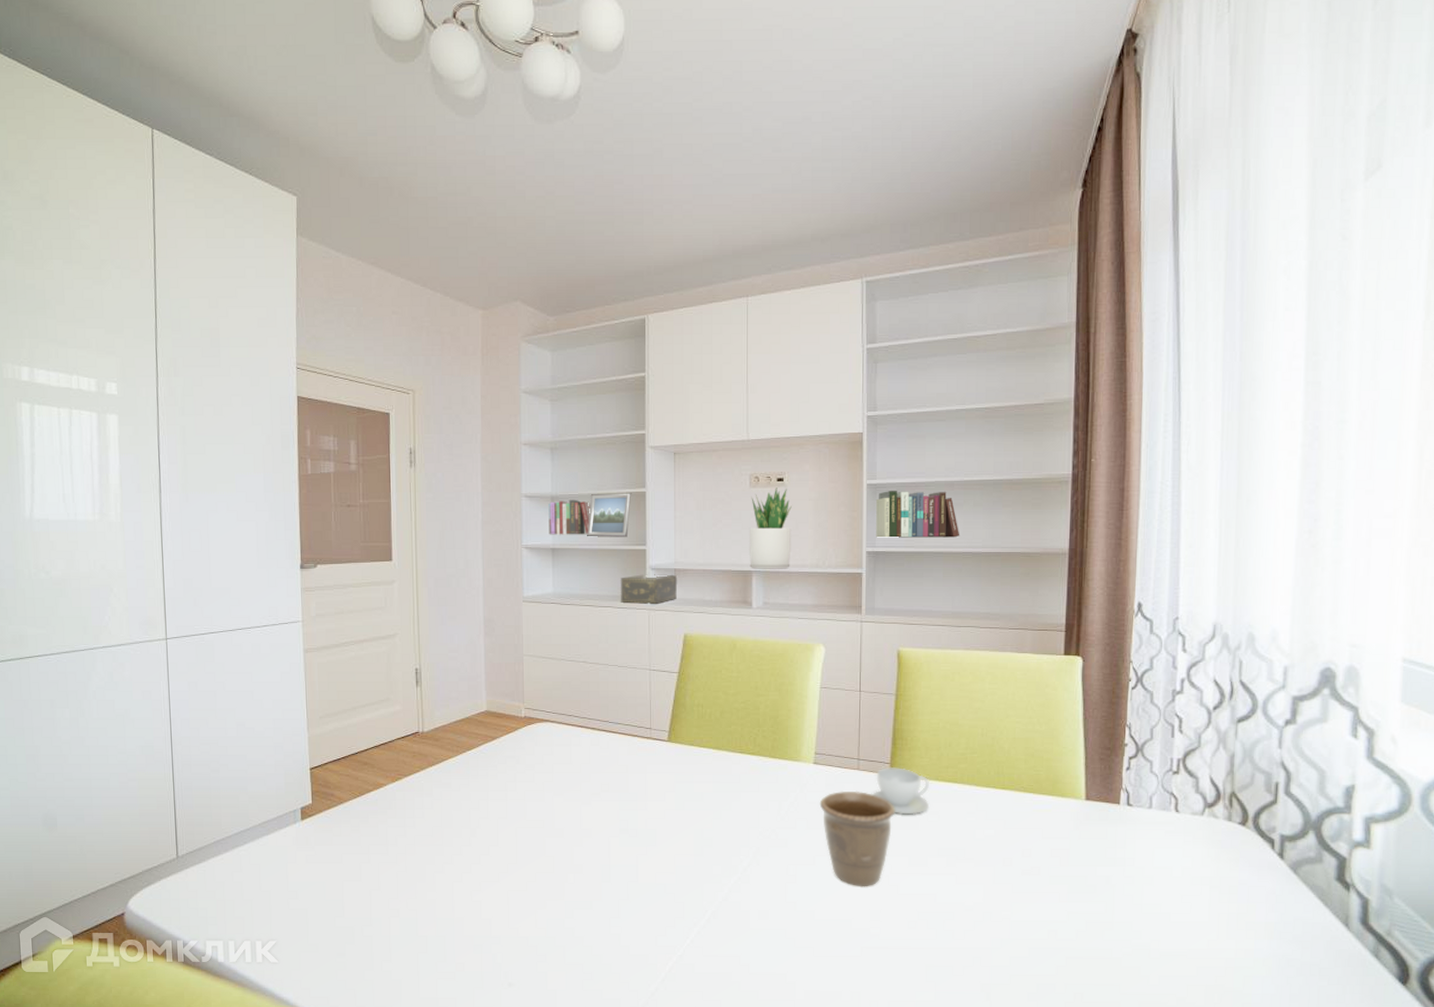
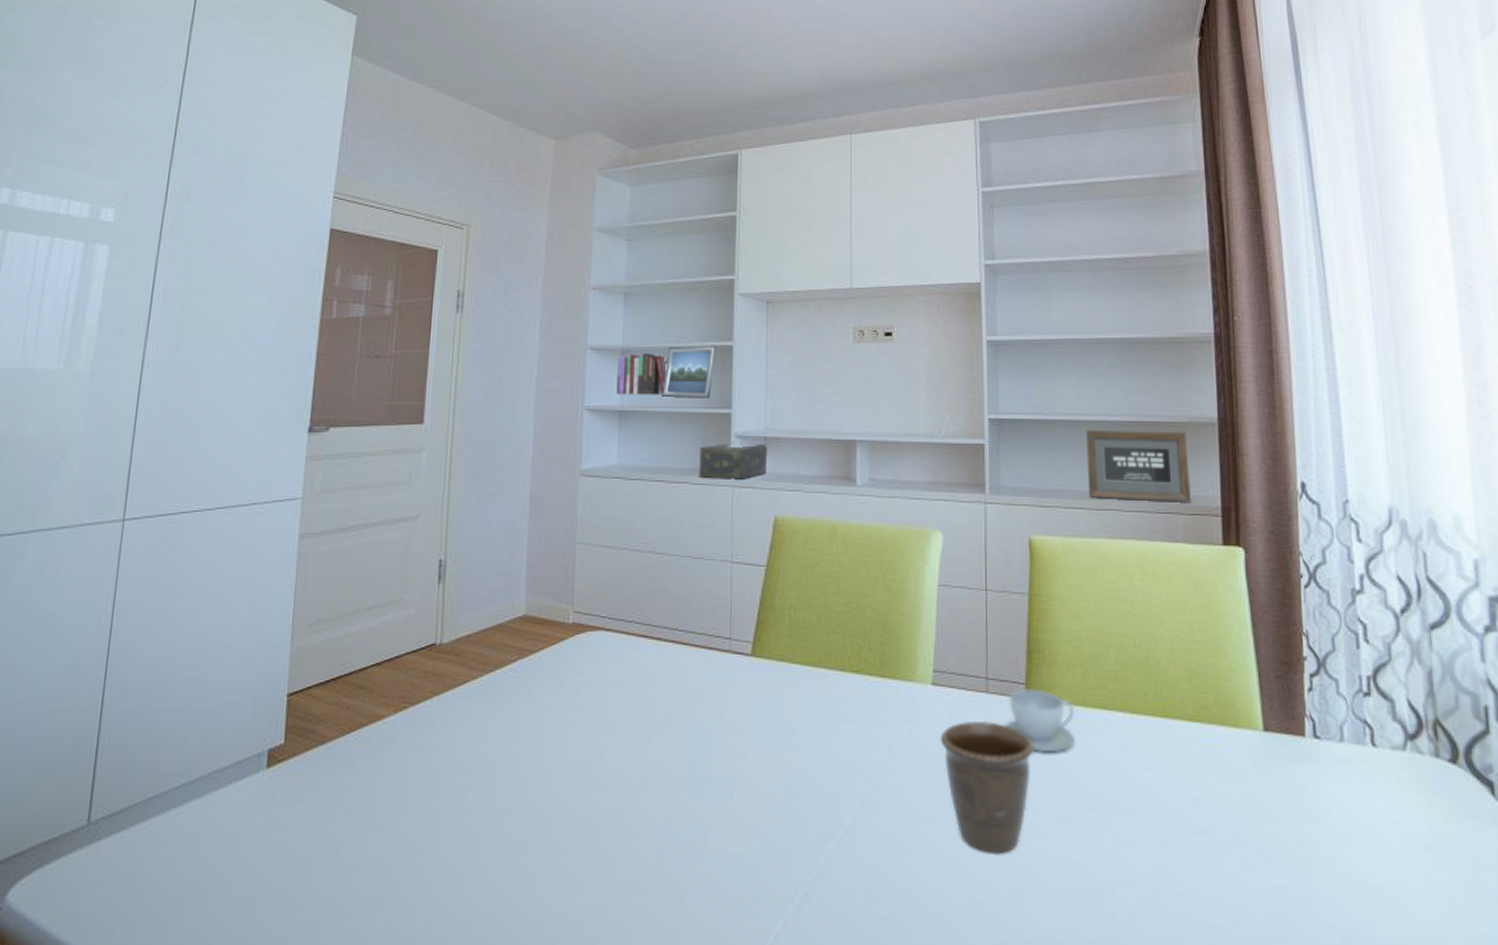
planter: present [750,488,792,569] -> none [853,343,902,439]
books: present [876,491,959,538] -> none [998,349,1094,404]
picture frame: none [950,560,1040,620] -> present [1086,430,1191,502]

